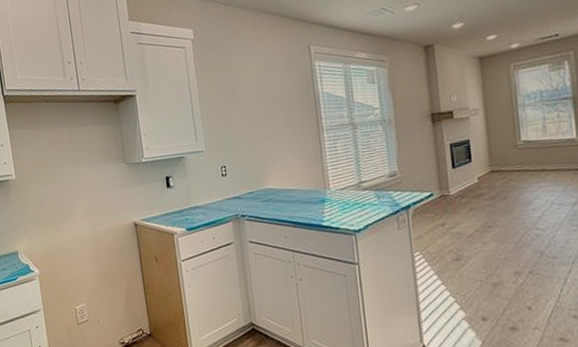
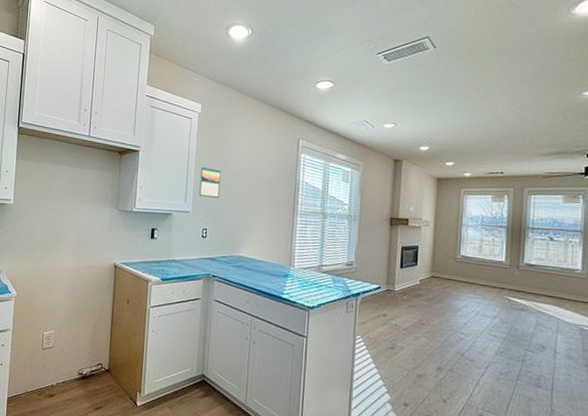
calendar: none [206,97,233,132] -> present [199,166,222,199]

